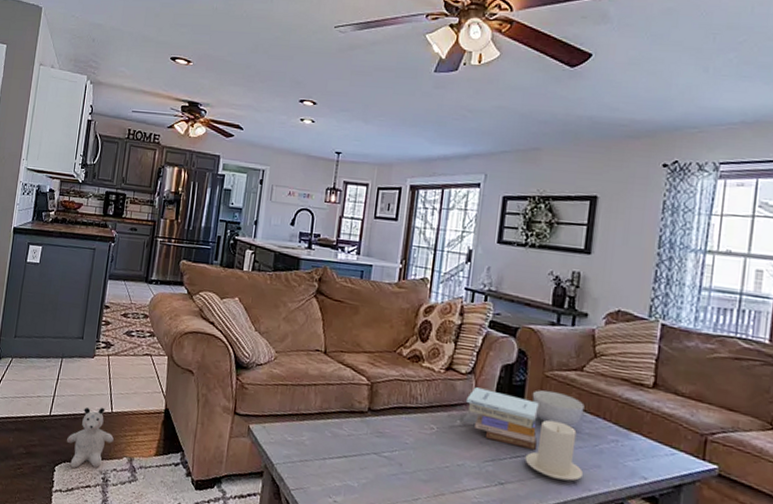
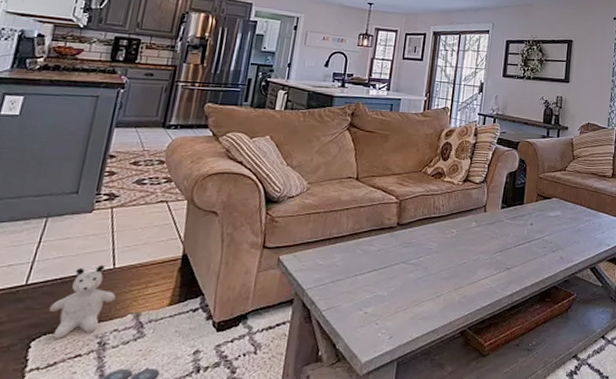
books: present [465,387,539,450] -> none [479,193,535,237]
candle: present [525,419,584,481] -> none [525,211,568,257]
bowl: present [532,389,585,427] -> none [530,188,567,214]

